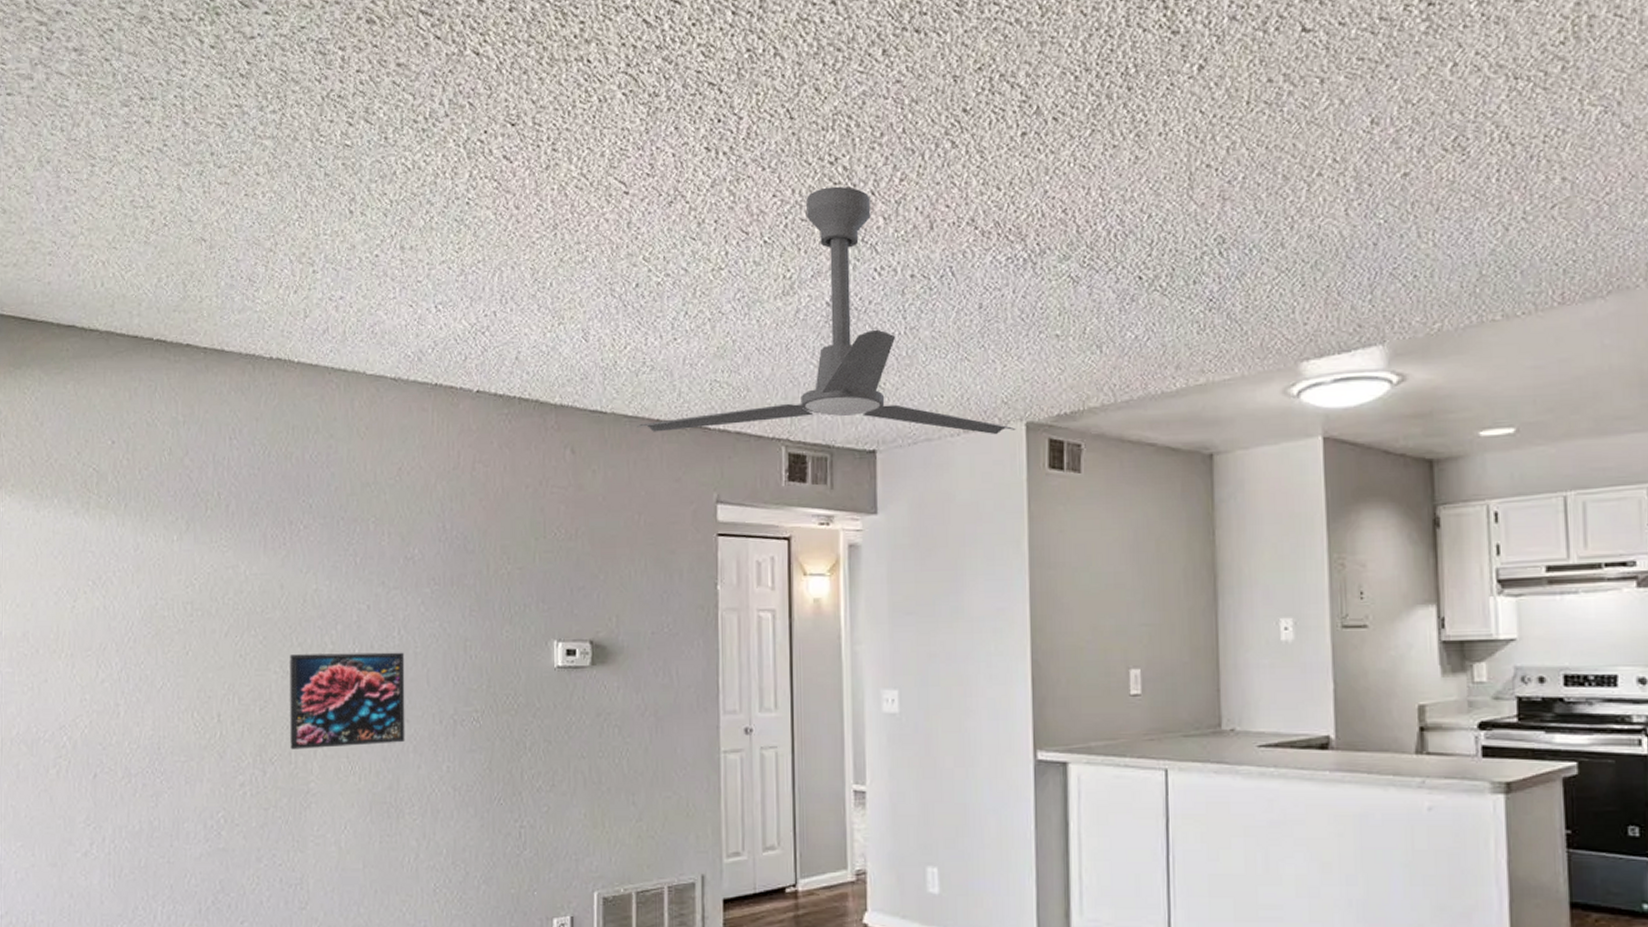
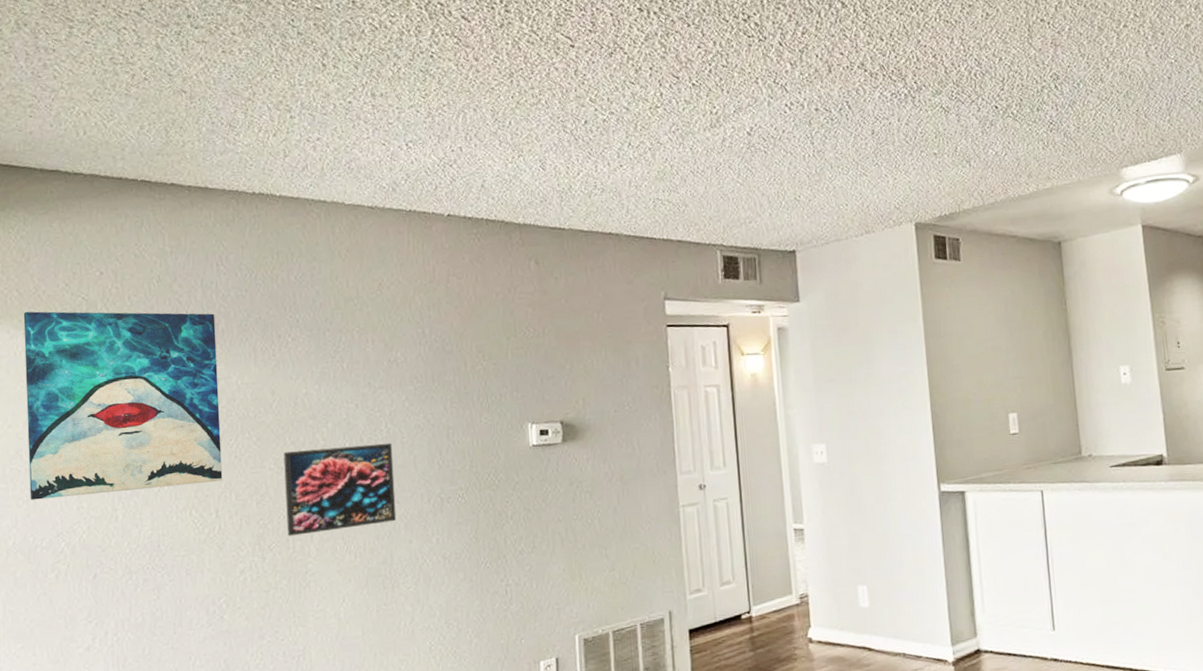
wall art: none [35,480,226,688] -> present [23,311,223,500]
ceiling fan: present [637,186,1016,435] -> none [592,38,908,243]

